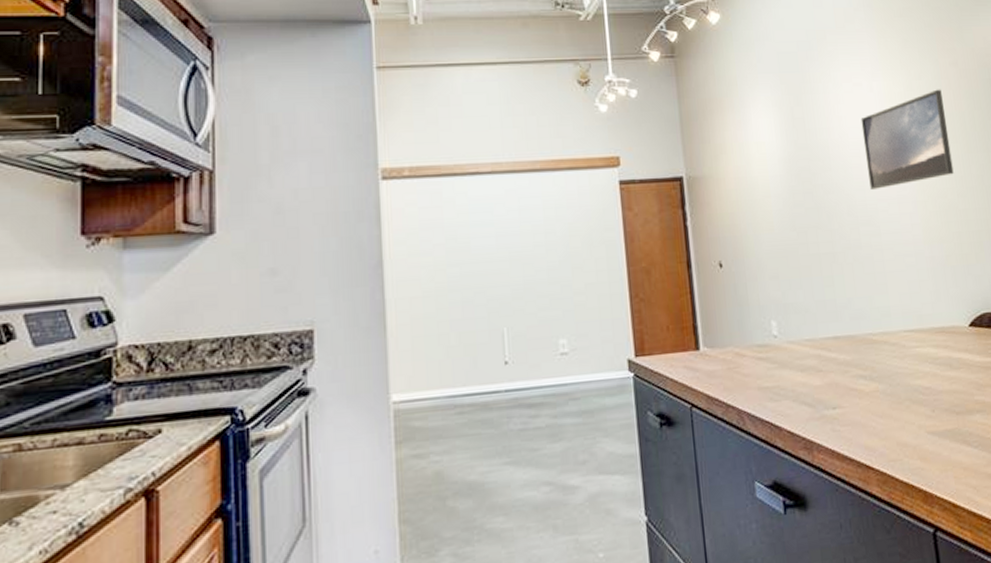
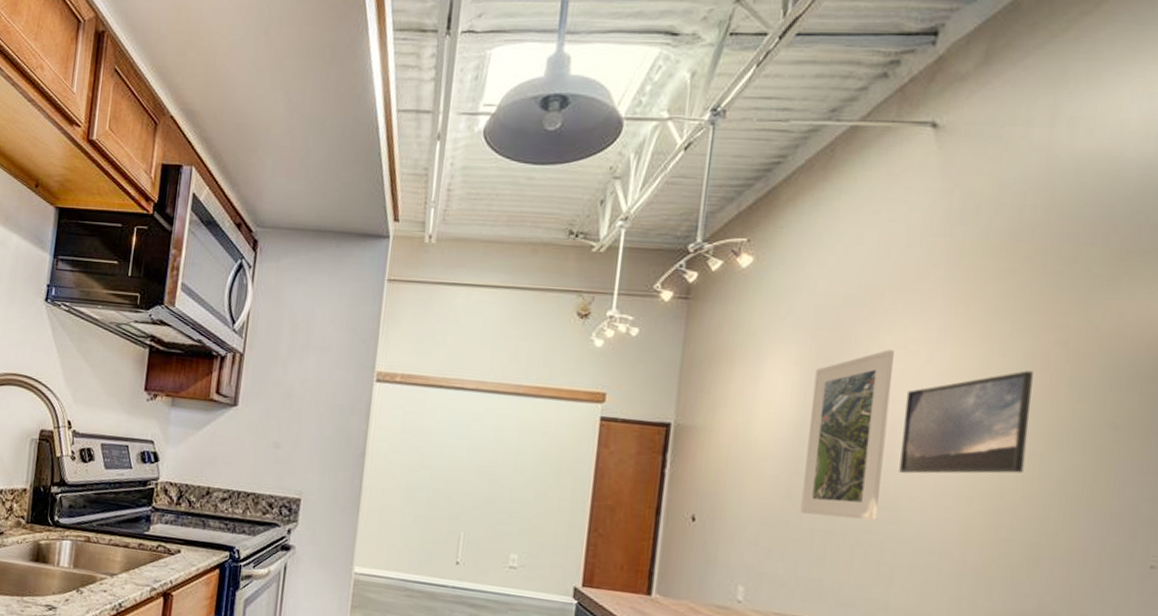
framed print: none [789,84,864,241] -> present [800,349,894,522]

